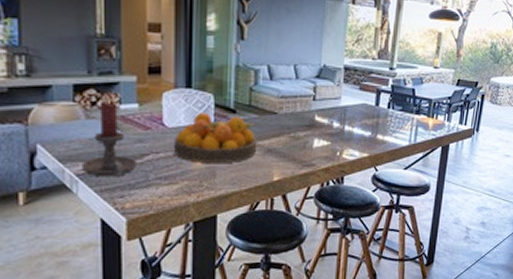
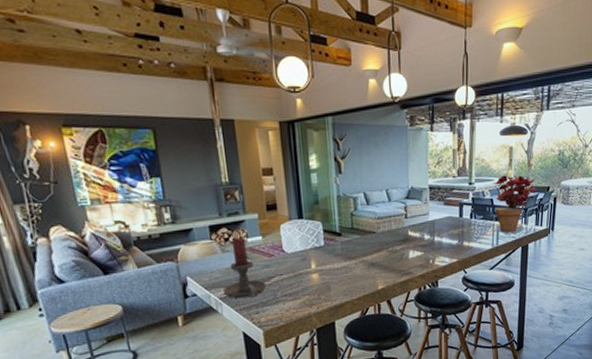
fruit bowl: present [173,111,257,163] -> none [293,237,362,280]
potted plant: none [415,64,463,129] -> present [492,175,535,233]

